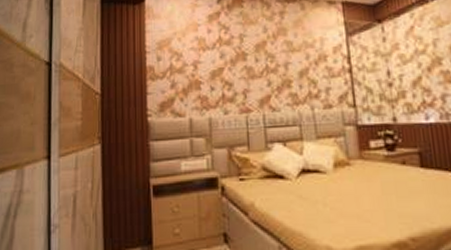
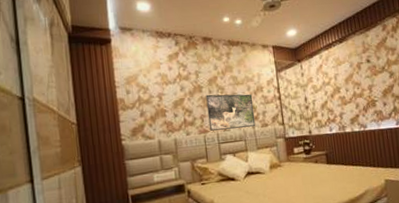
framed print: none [251,63,316,110] -> present [205,94,256,131]

